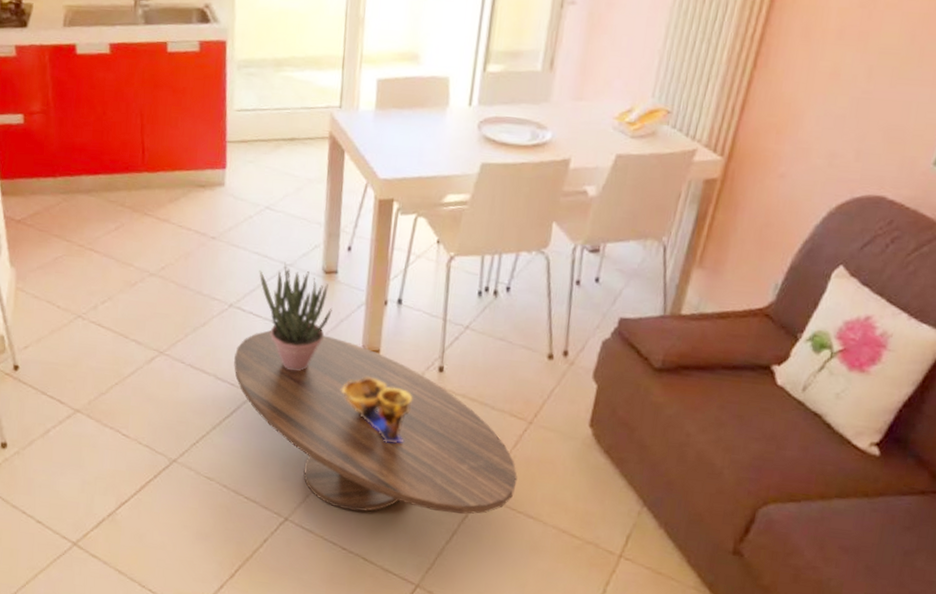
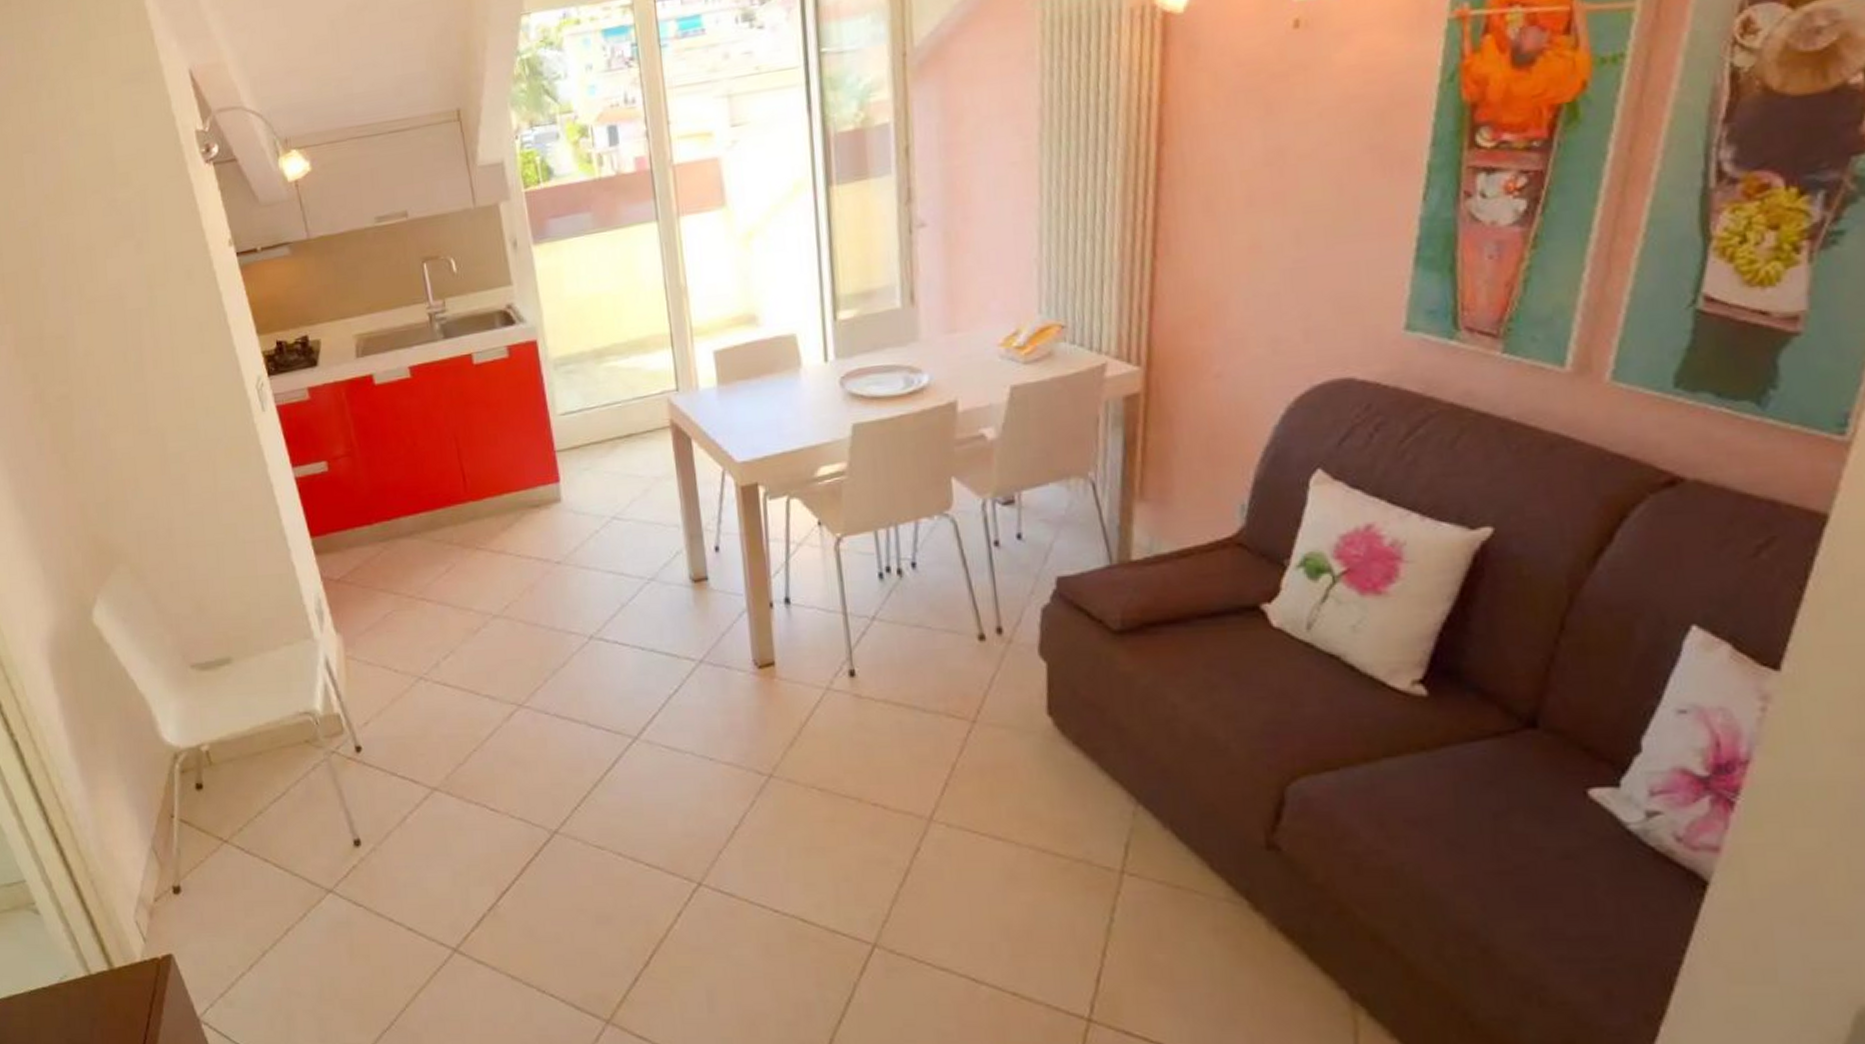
coffee table: present [234,330,518,515] -> none [605,654,972,862]
potted plant: present [259,262,332,372] -> none [617,576,710,703]
decorative bowl: present [342,377,413,443] -> none [738,696,825,772]

